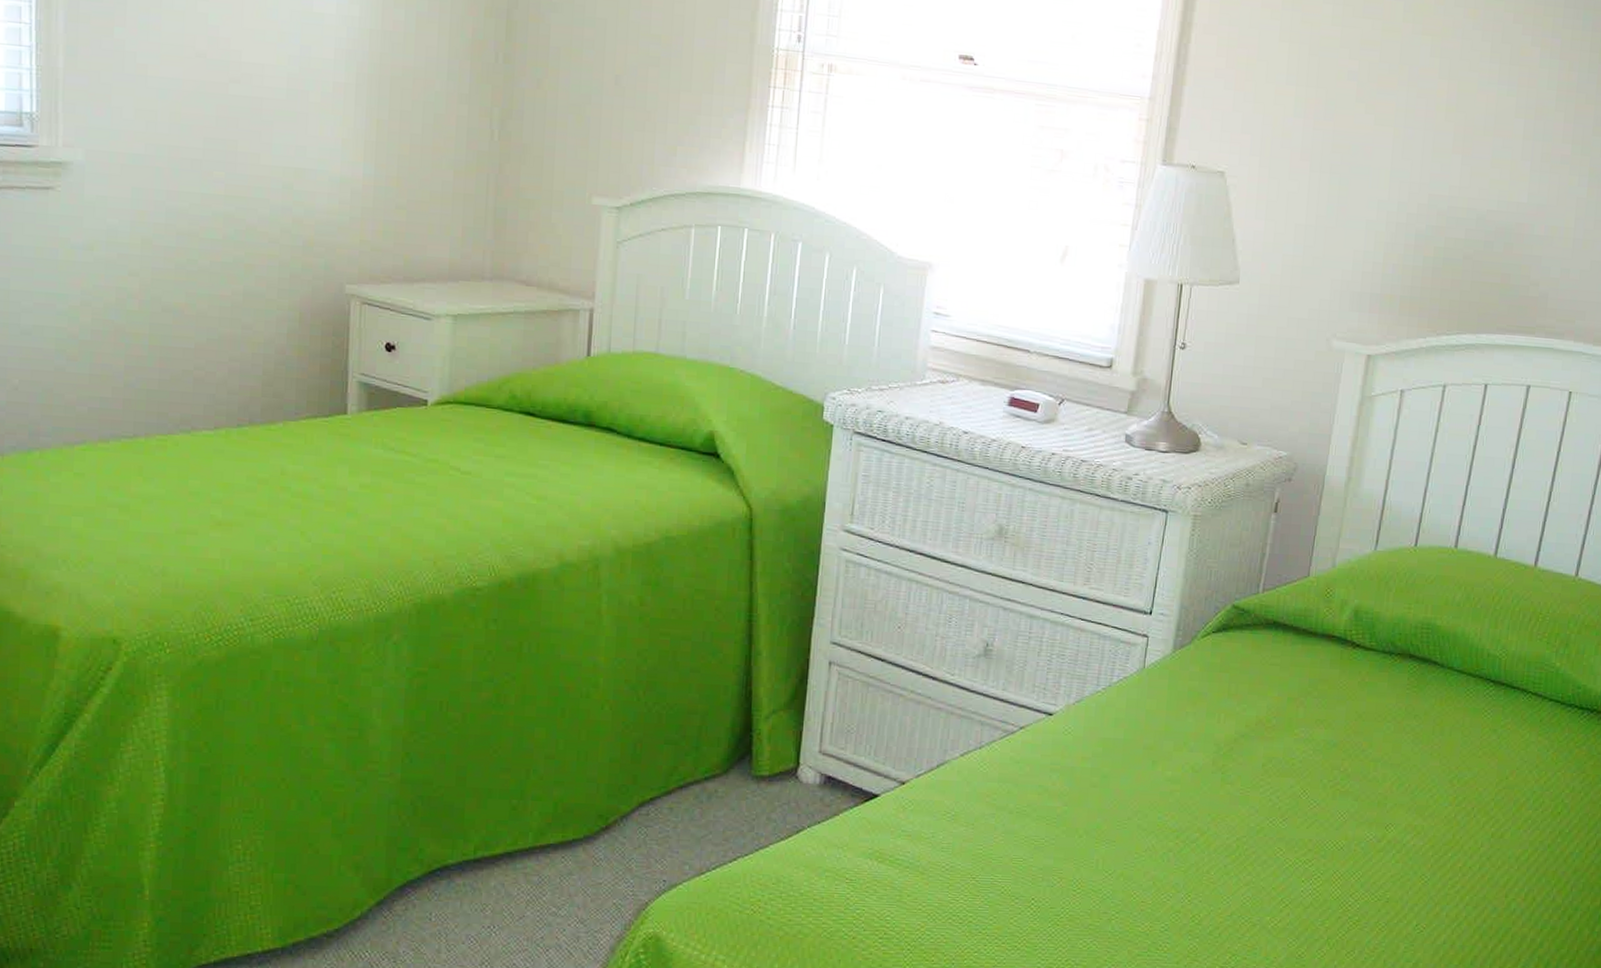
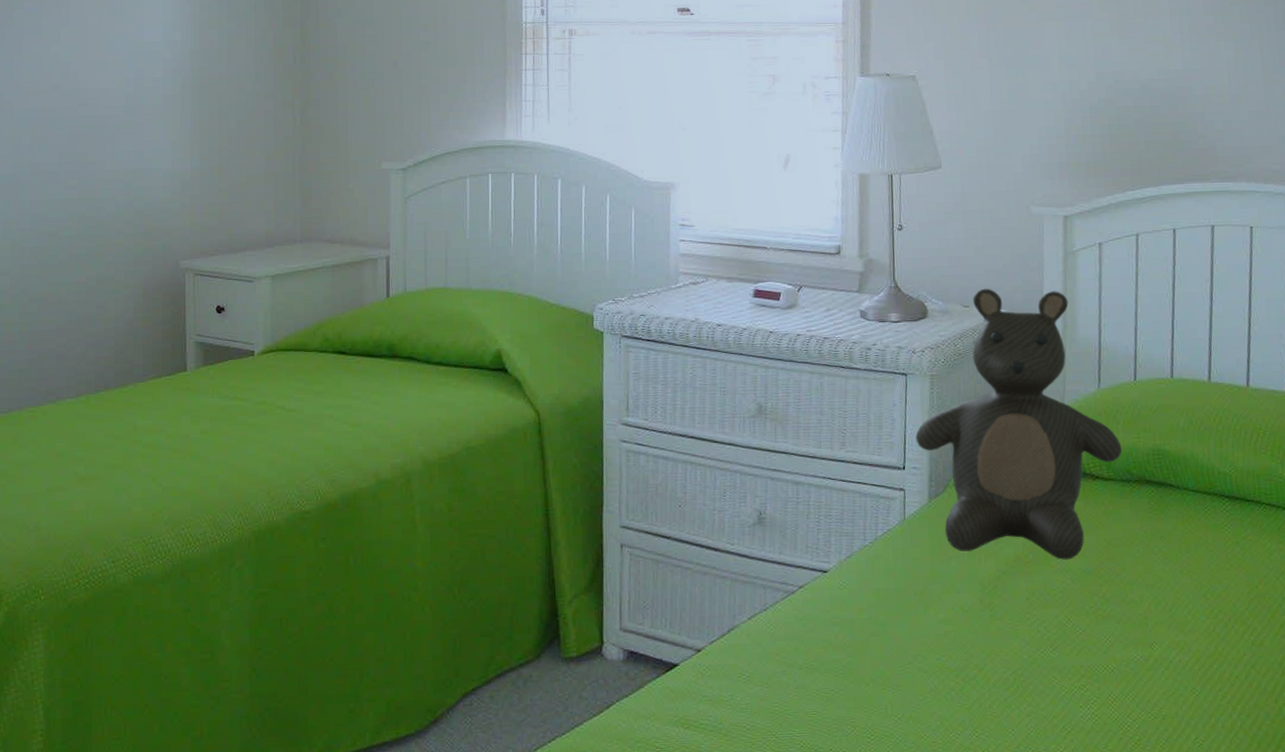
teddy bear: none [1168,425,1390,729] -> present [916,288,1123,560]

